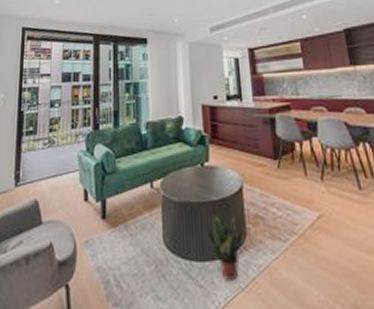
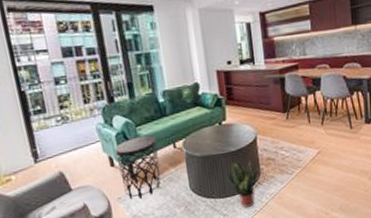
side table: none [91,169,134,247] -> present [114,135,161,200]

